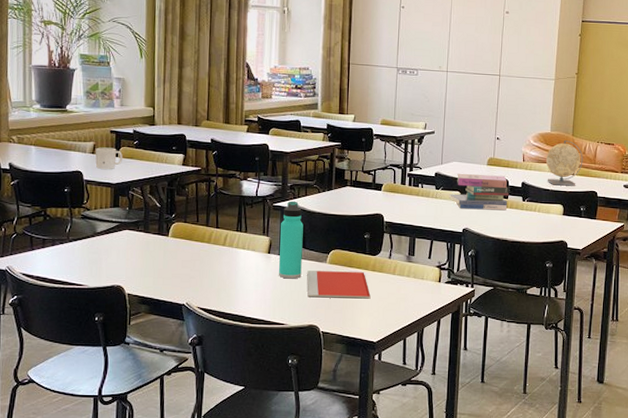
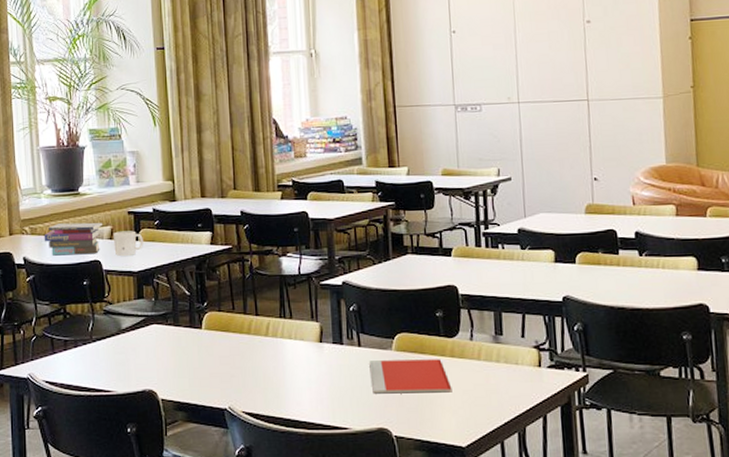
books: none [30,136,87,165] -> present [44,222,103,256]
thermos bottle: present [279,201,303,279] -> none [330,277,363,372]
books: present [449,173,509,211] -> none [539,225,620,272]
globe: present [545,140,583,186] -> none [663,173,717,232]

